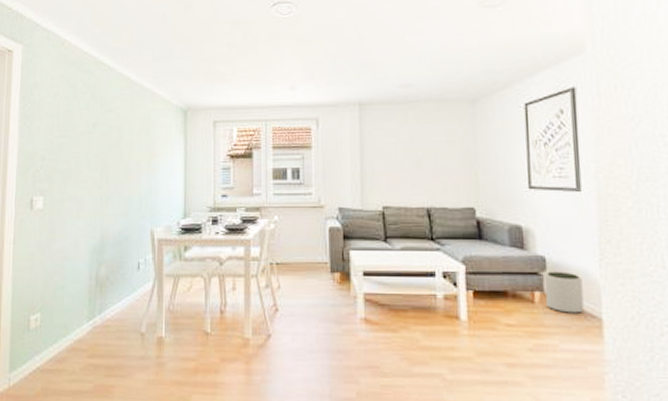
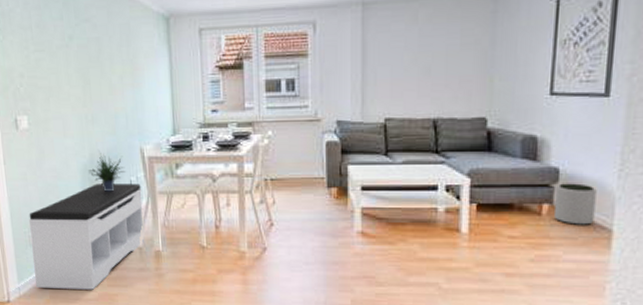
bench: none [27,265,149,381] -> present [28,183,145,290]
potted plant: none [98,232,134,274] -> present [89,150,126,192]

